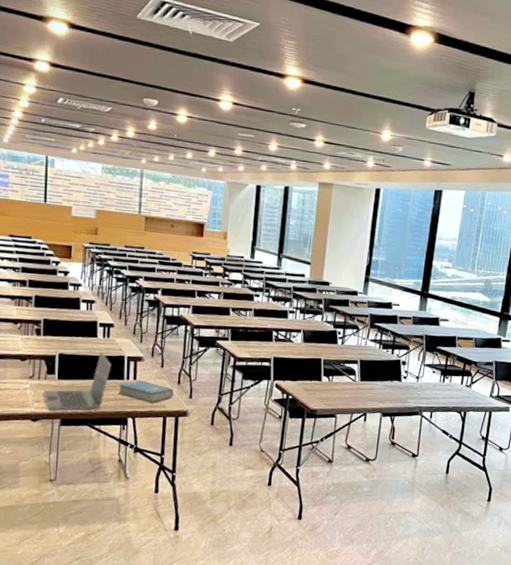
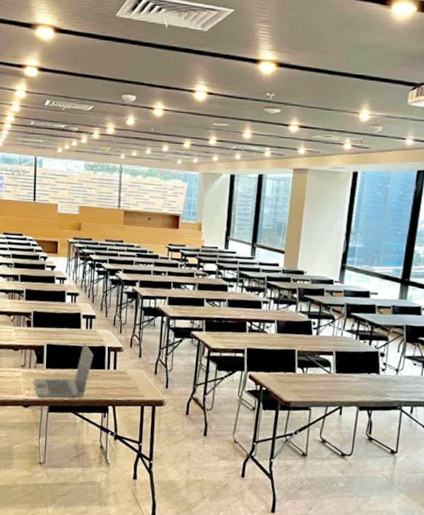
hardback book: present [119,380,174,403] -> none [100,370,151,392]

